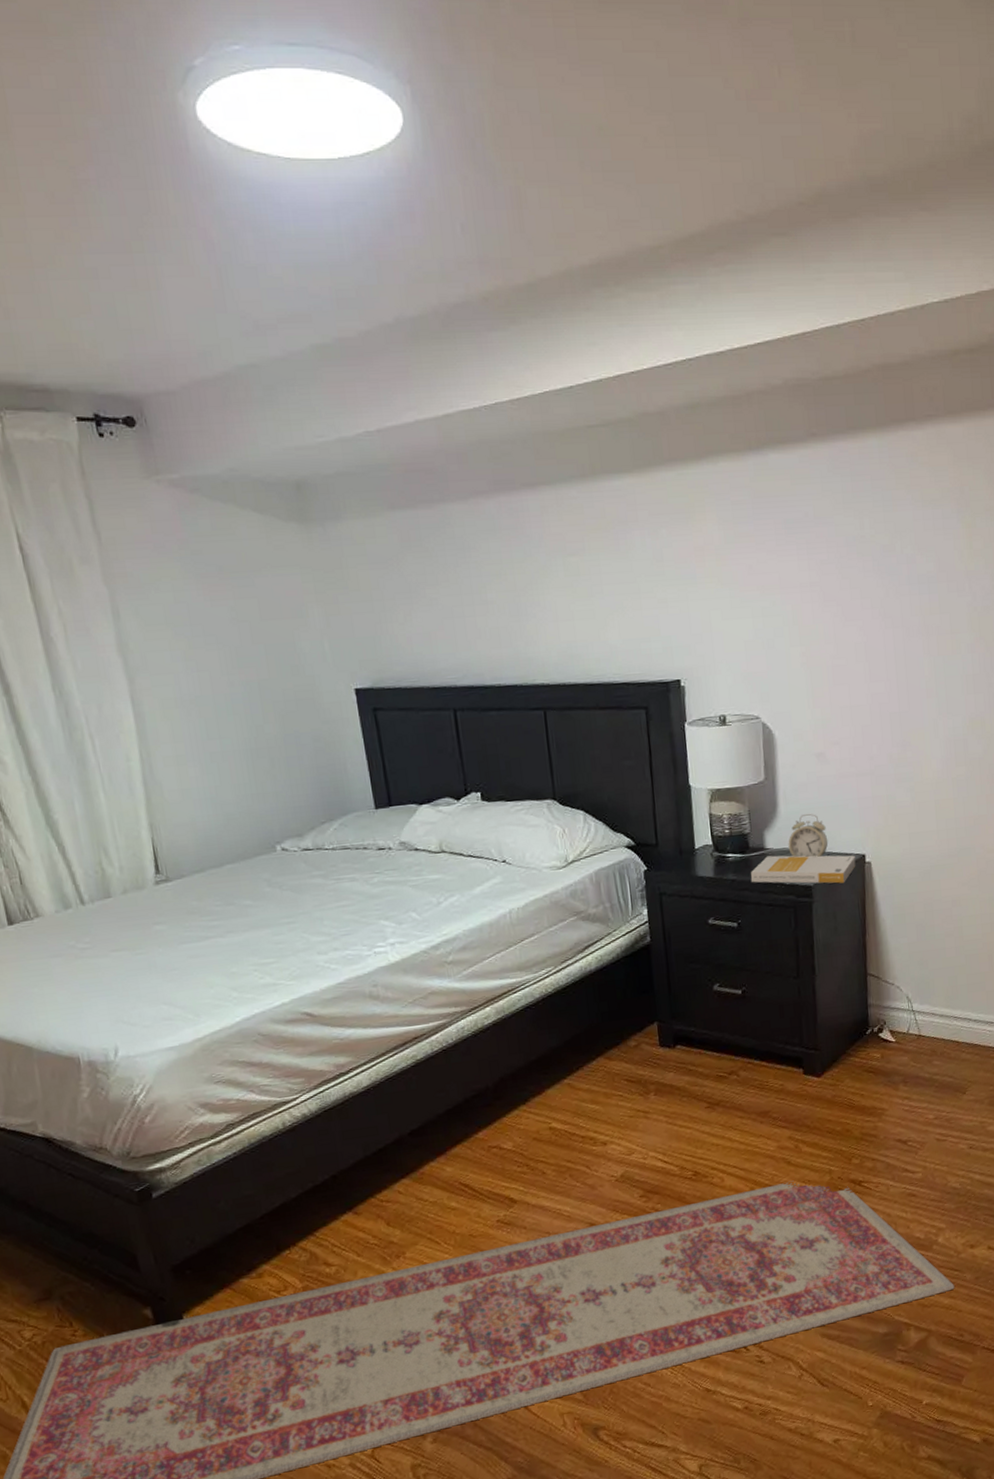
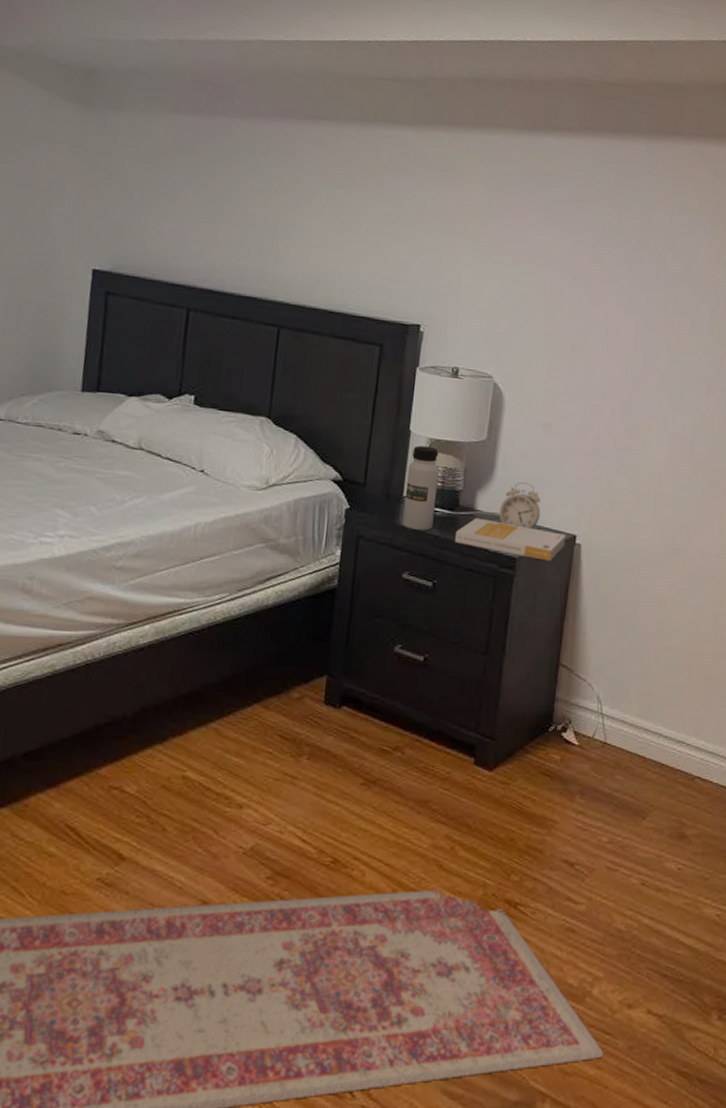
water bottle: none [694,797,728,878] -> present [403,445,439,531]

